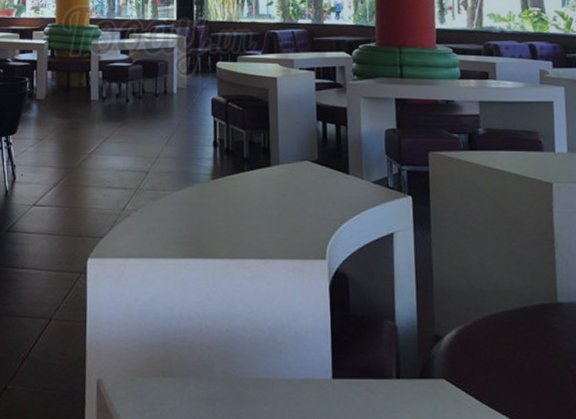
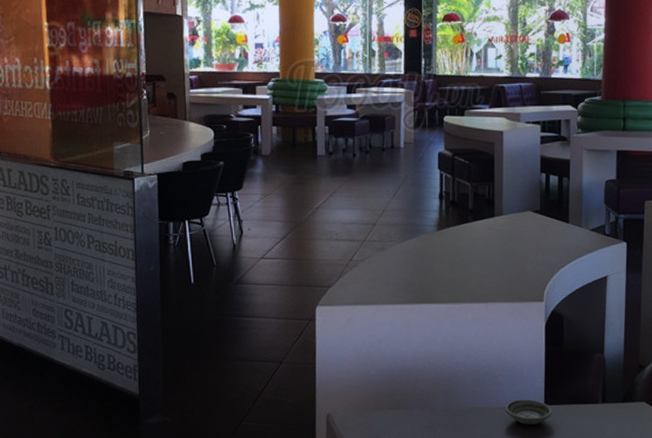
saucer: none [289,371,342,401] -> present [505,399,553,425]

